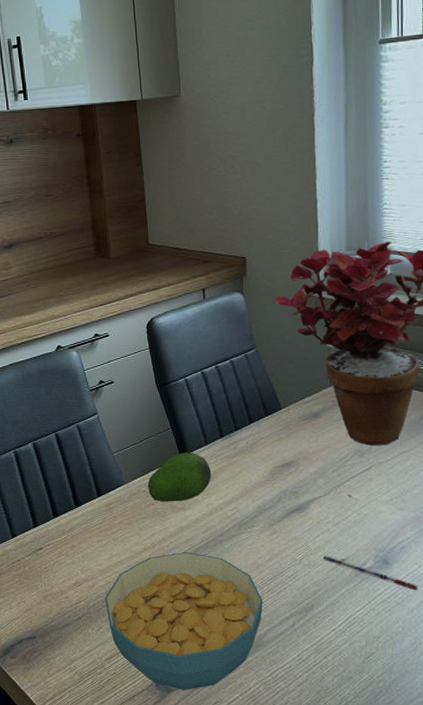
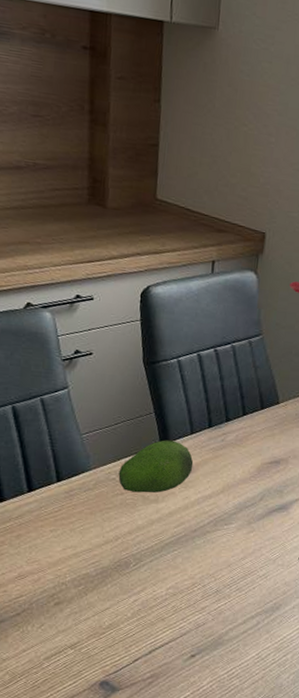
cereal bowl: present [104,552,263,690] -> none [51,547,229,689]

